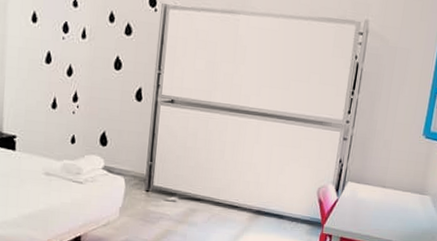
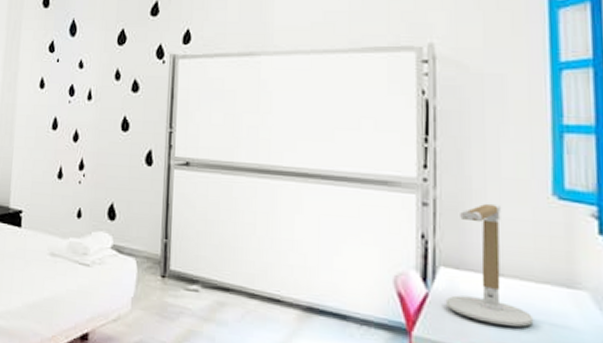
desk lamp: none [347,139,398,219] -> present [445,203,534,327]

